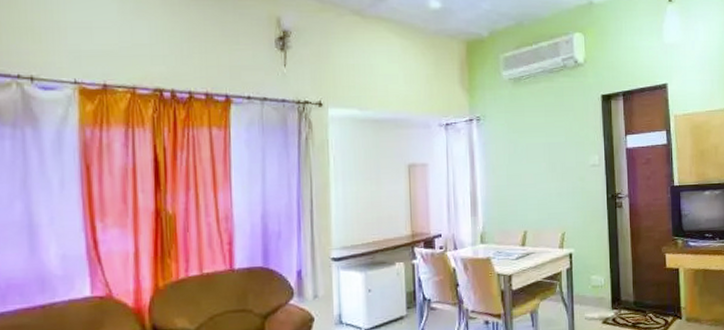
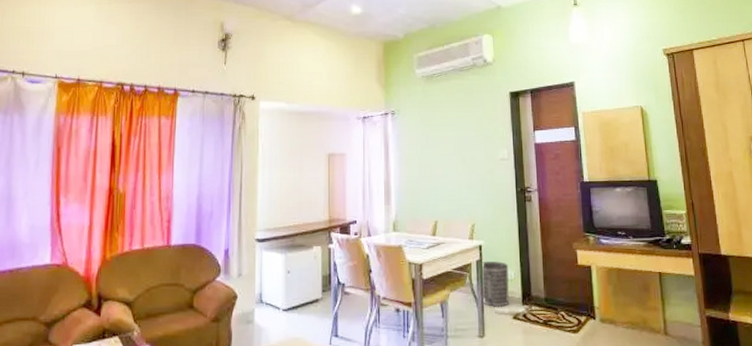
wastebasket: none [571,268,600,314] -> present [481,260,510,307]

